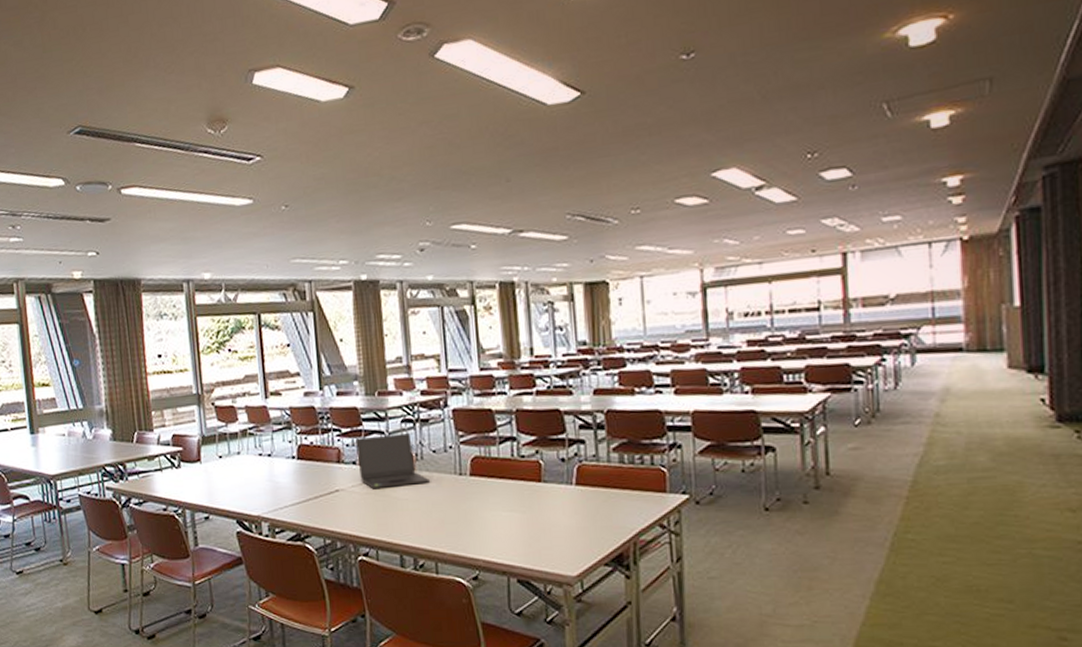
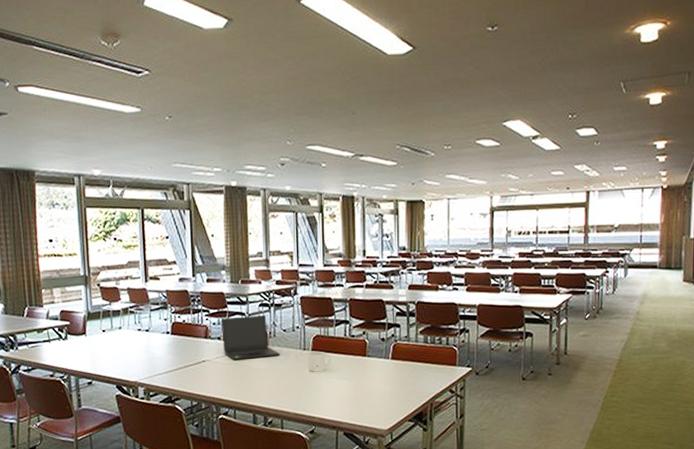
mug: none [464,476,496,503] -> present [307,351,331,372]

